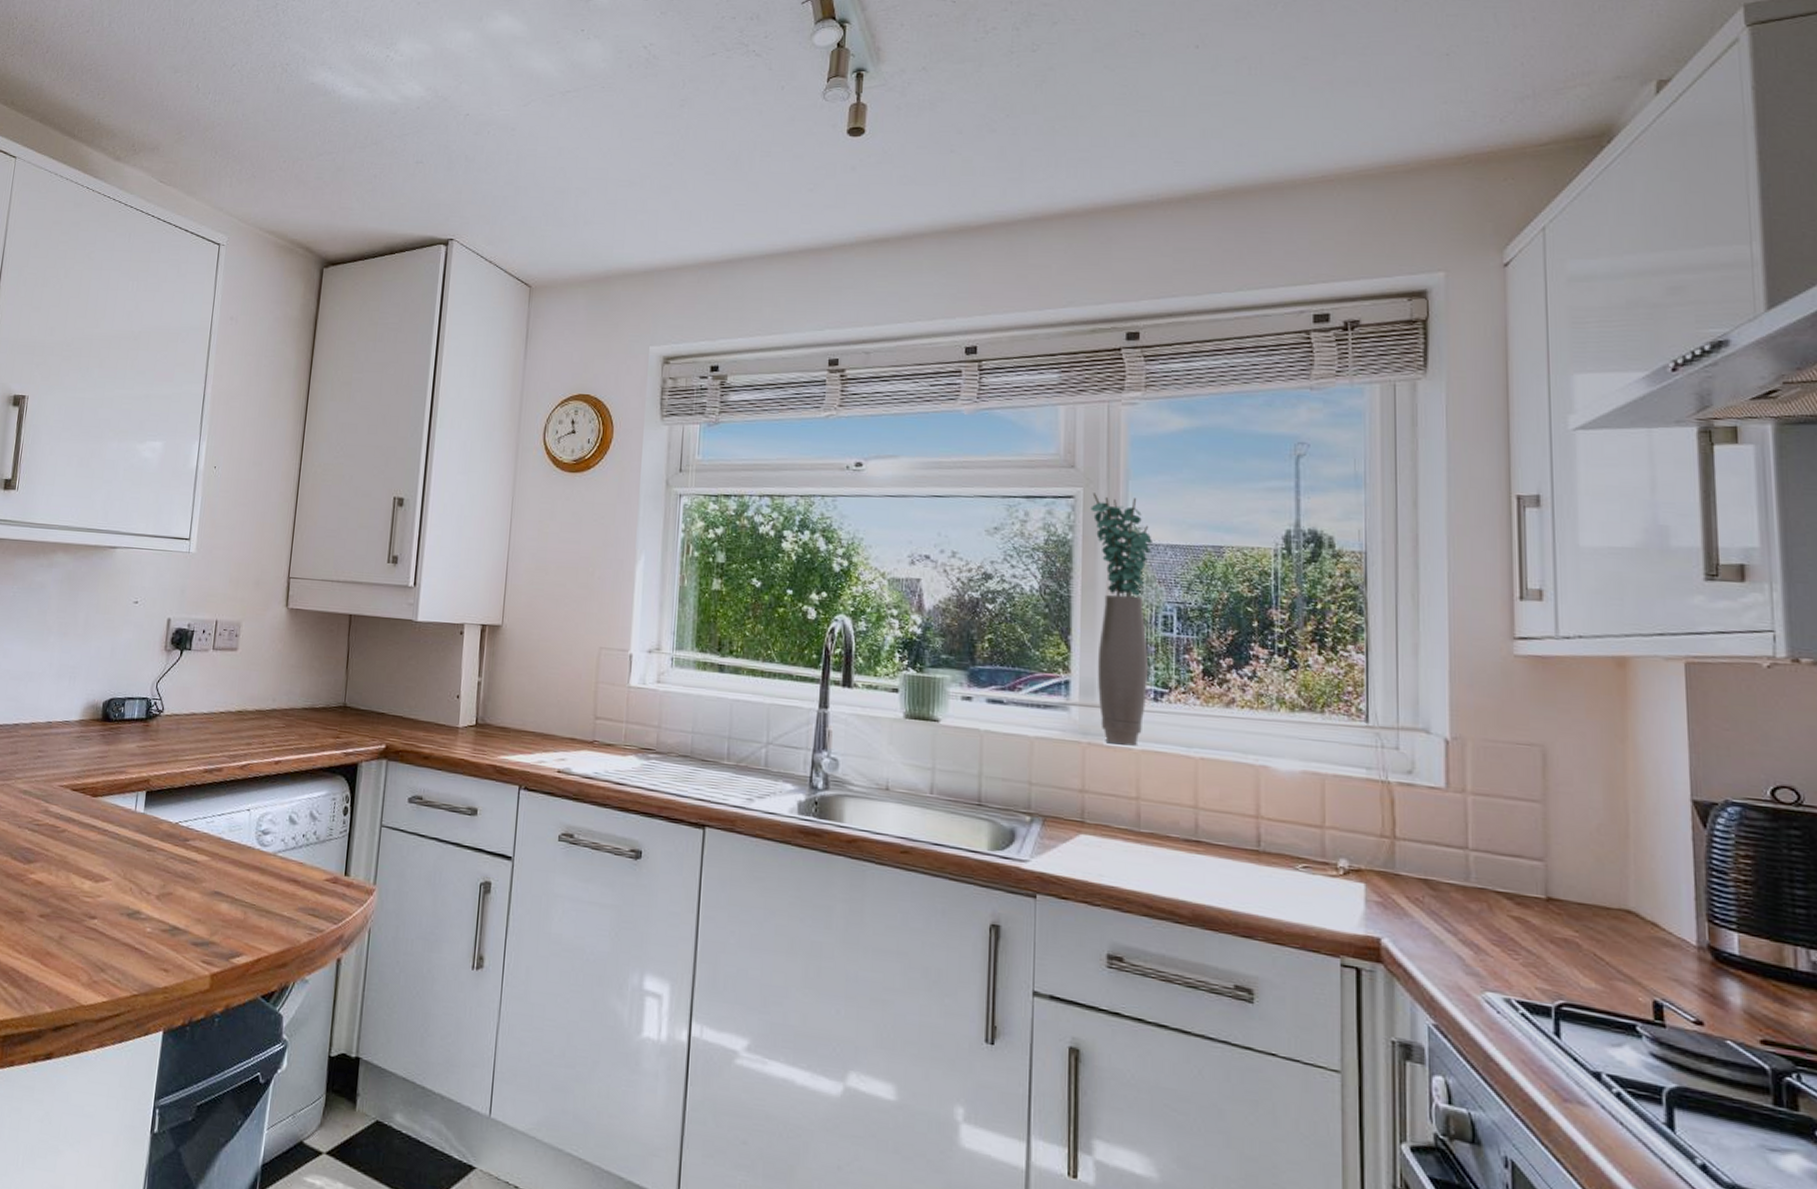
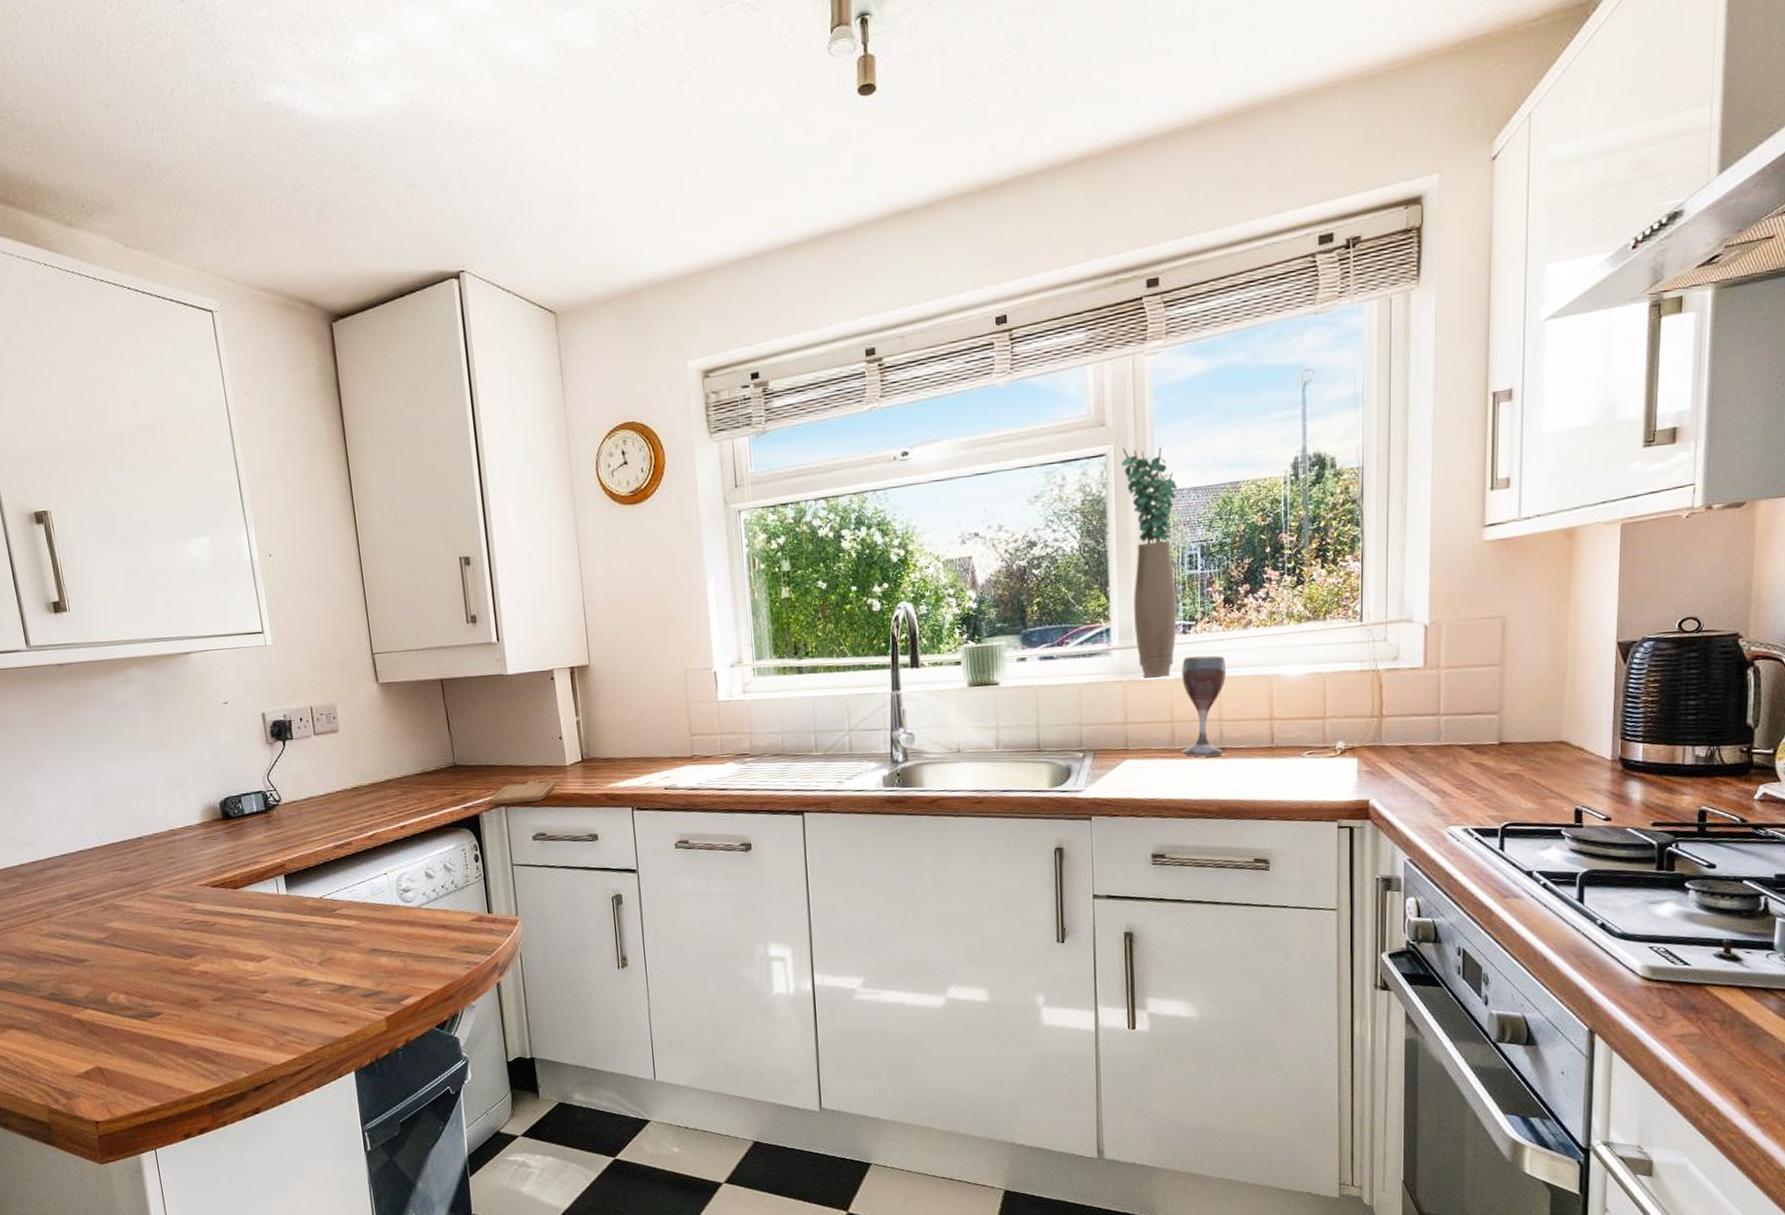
chopping board: none [371,736,444,761] -> present [489,779,556,805]
cup: none [1147,728,1205,850] -> present [1181,655,1227,757]

